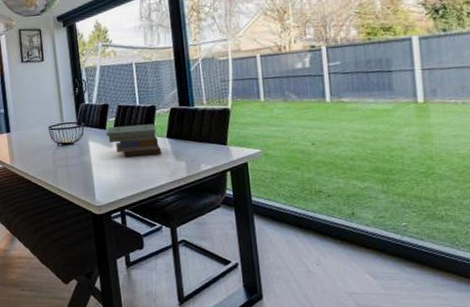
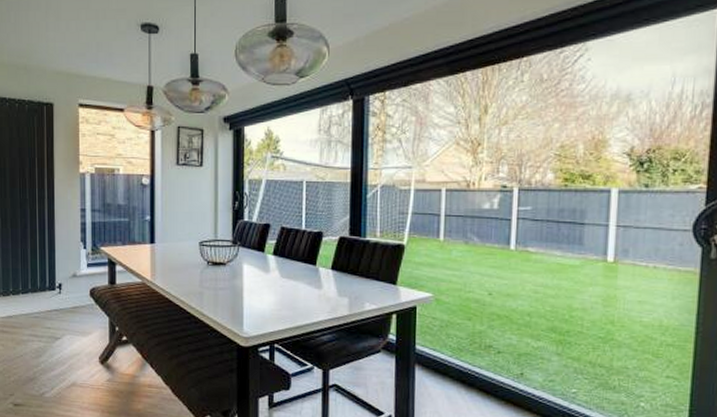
books: present [106,123,161,158] -> none [264,250,323,287]

